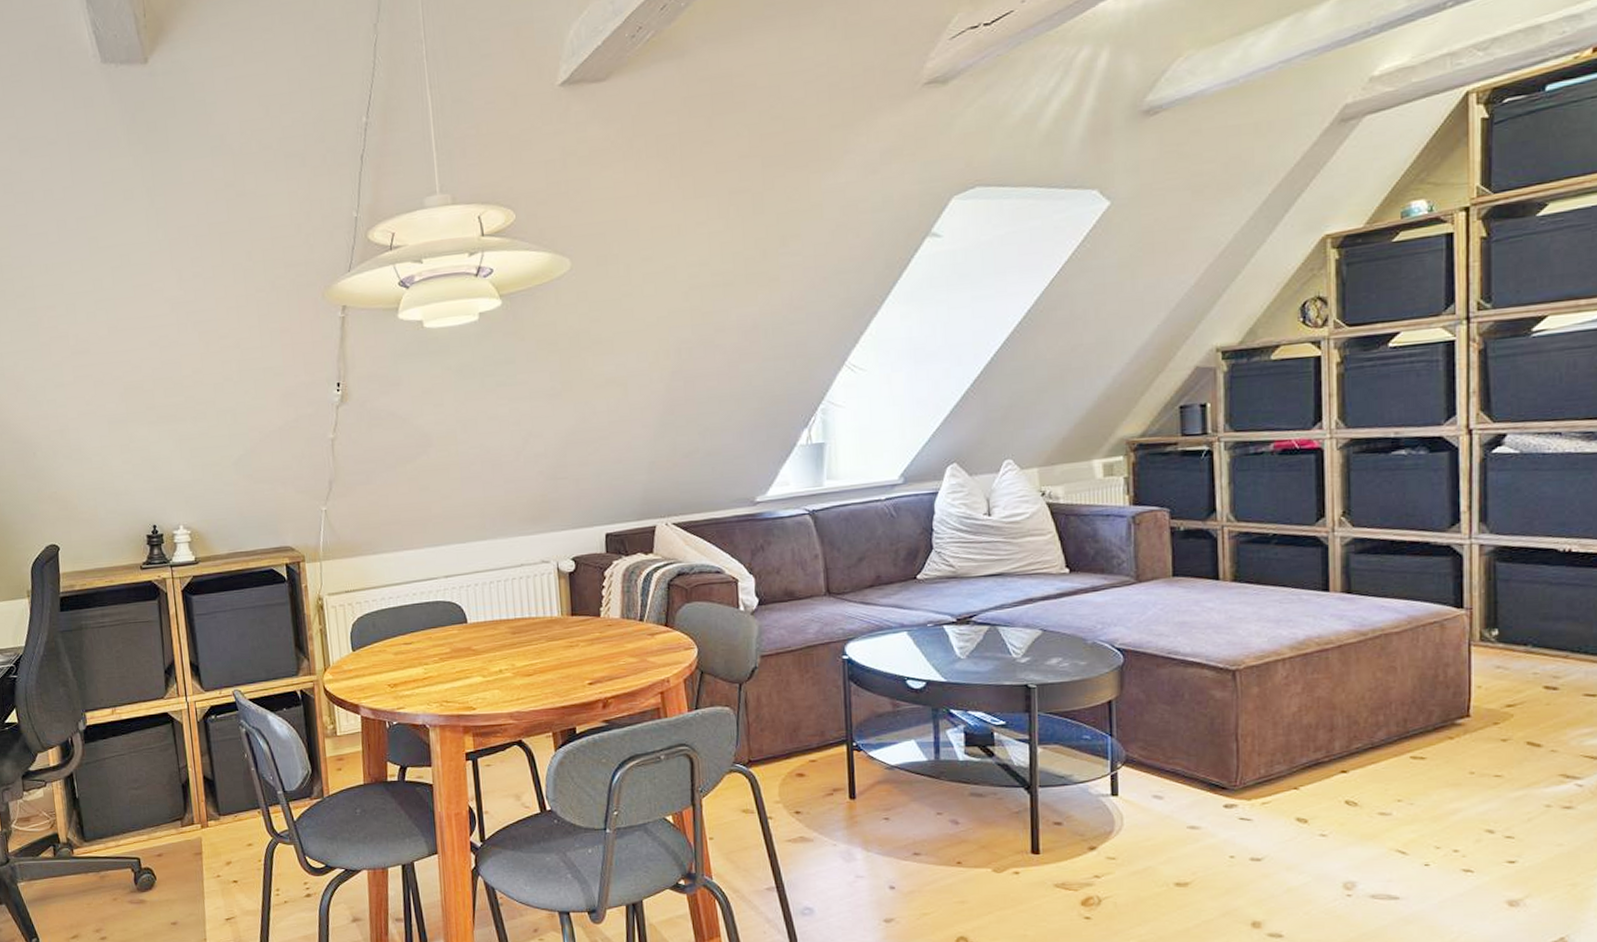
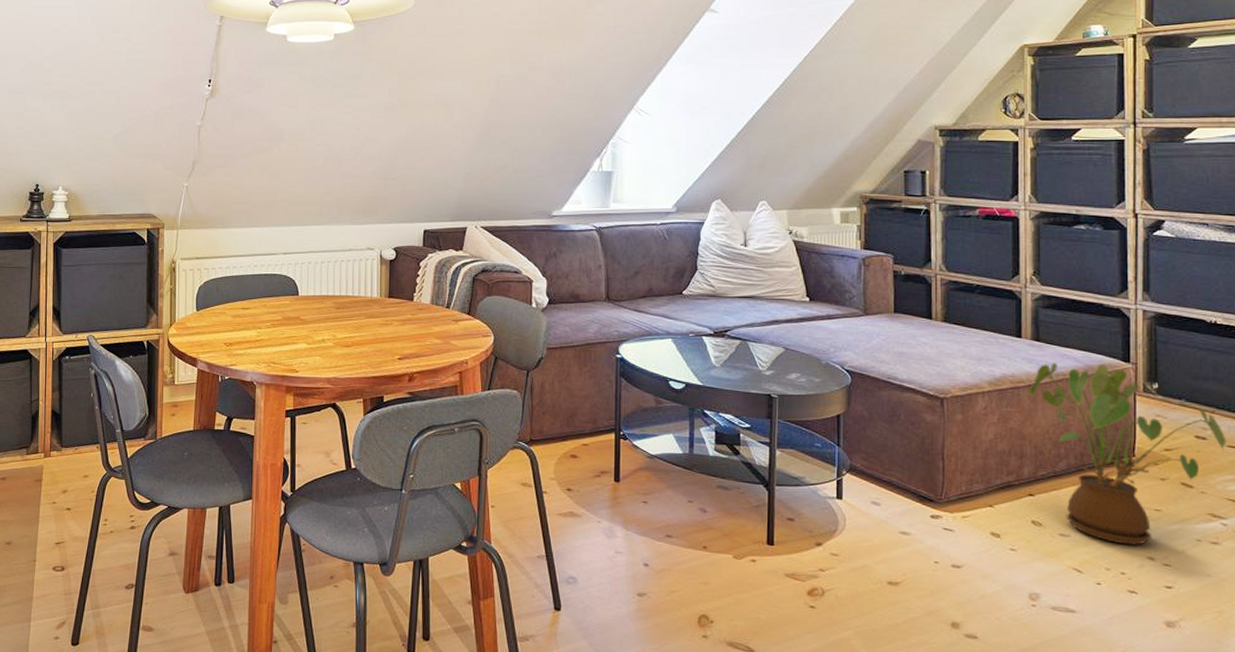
house plant: none [1339,613,1583,818] -> present [1029,363,1227,545]

